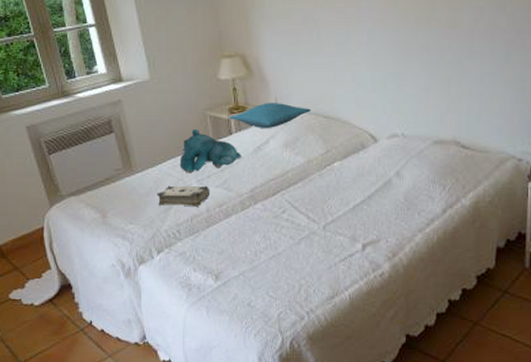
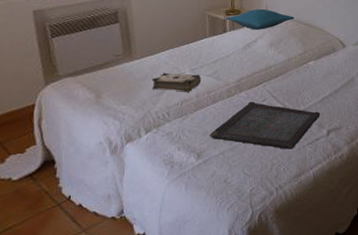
teddy bear: present [179,128,242,174] -> none [176,25,233,63]
serving tray: none [225,213,353,268] -> present [209,101,321,150]

